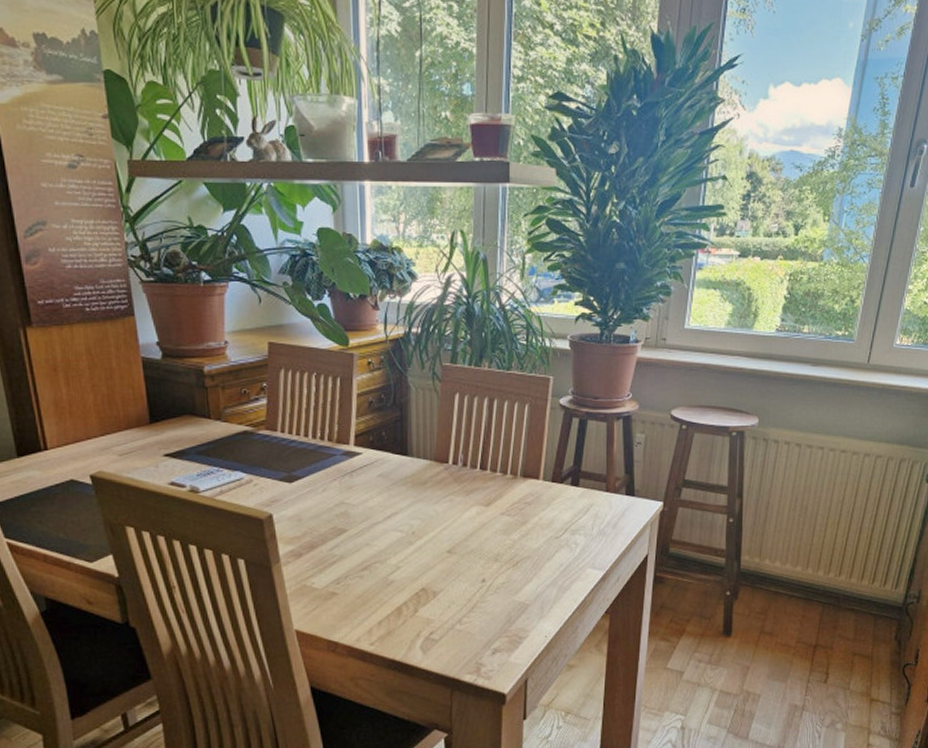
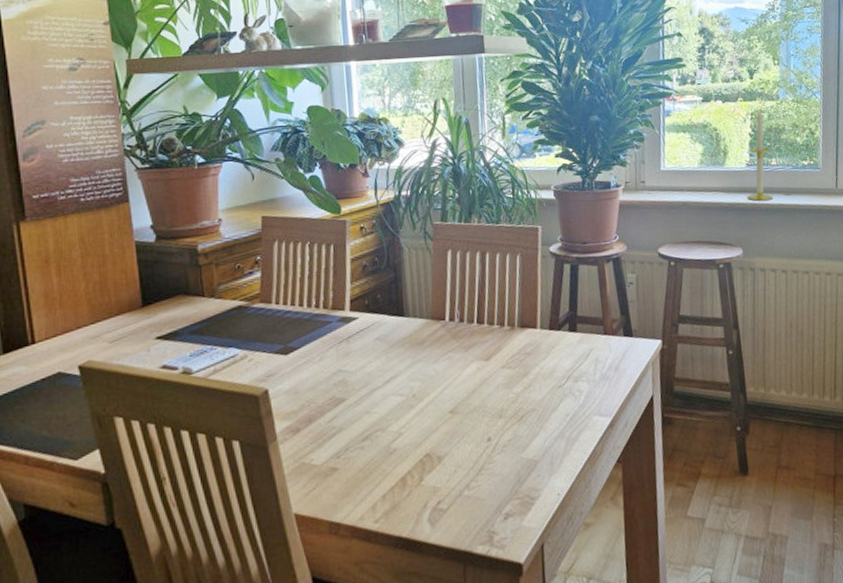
candle: none [771,270,805,369] -> present [747,109,773,201]

